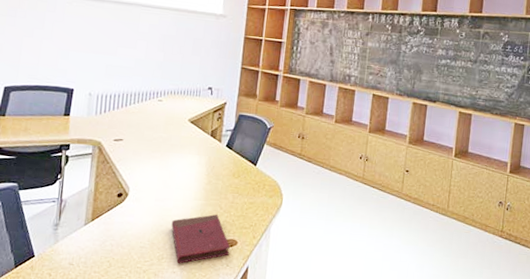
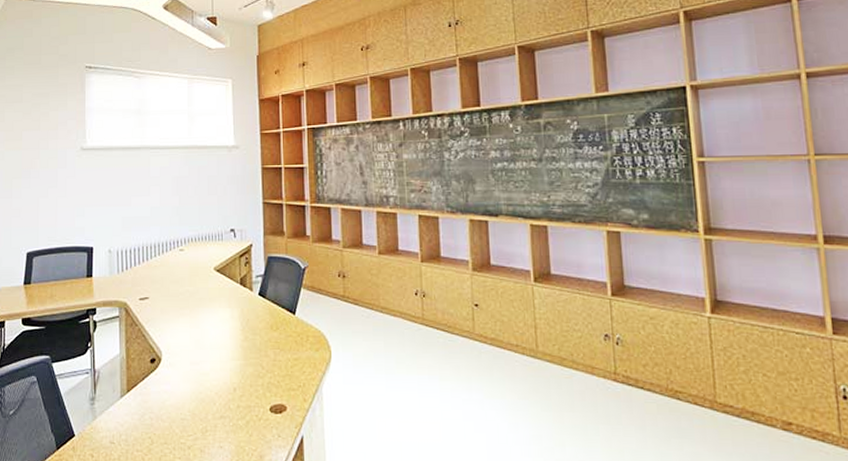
book: present [171,214,230,264] -> none [211,376,280,437]

